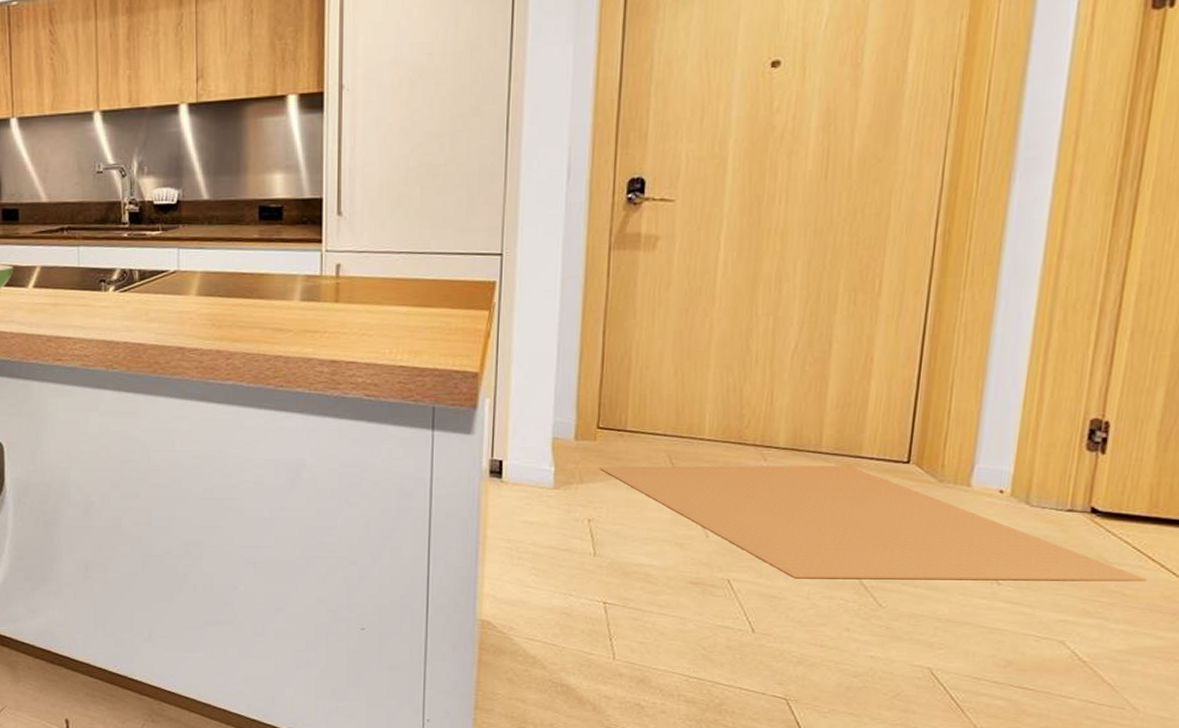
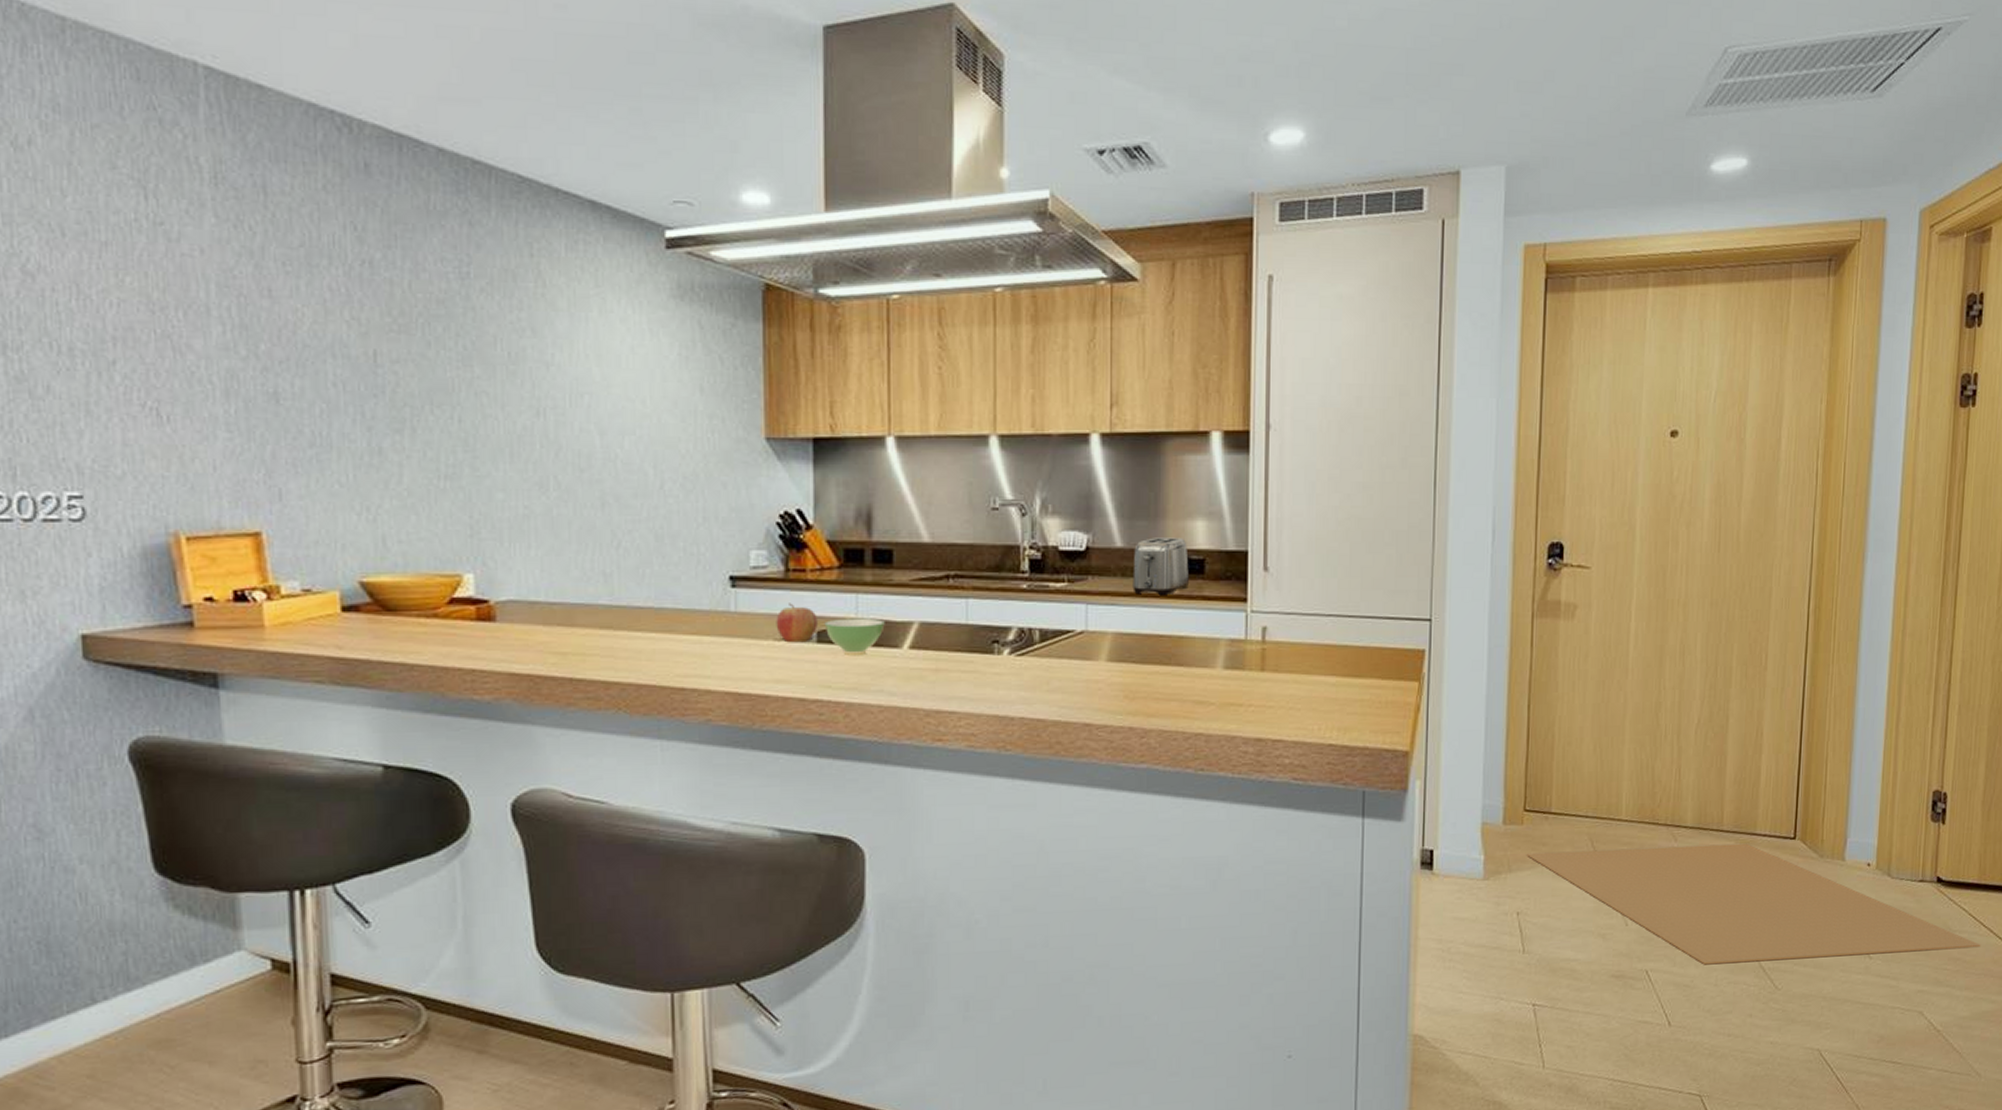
toaster: none [218,189,268,240] -> present [1132,537,1189,596]

